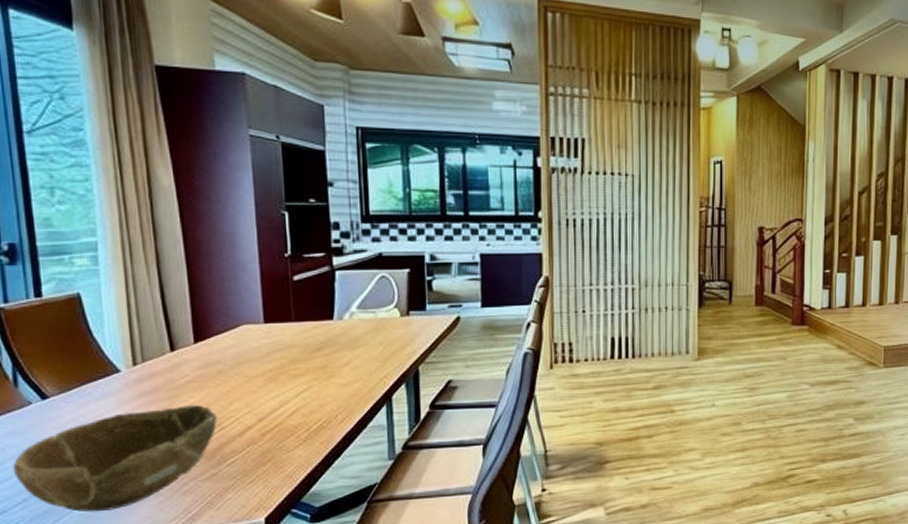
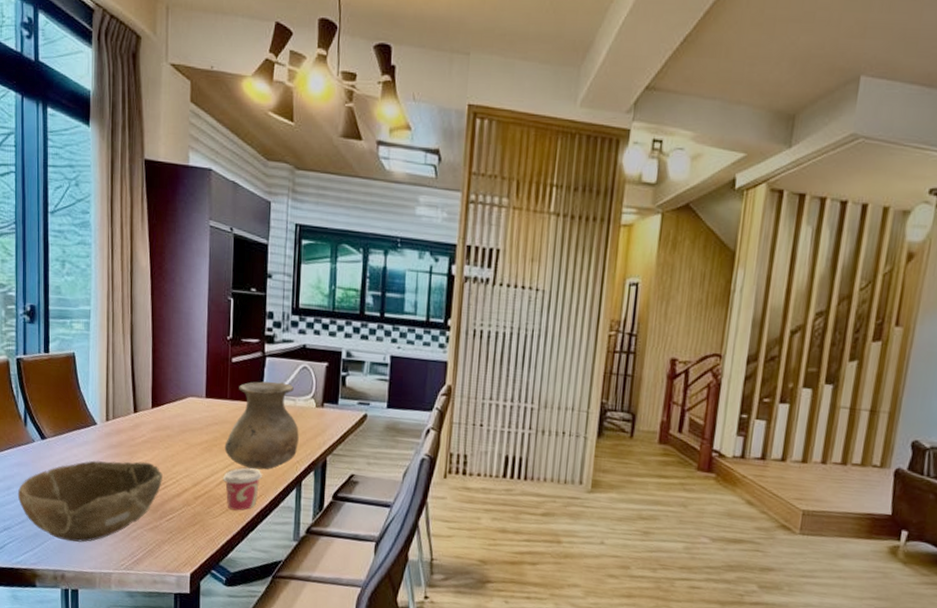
vase: none [293,295,384,392] -> present [224,381,299,470]
cup: none [295,391,344,440] -> present [223,467,262,511]

